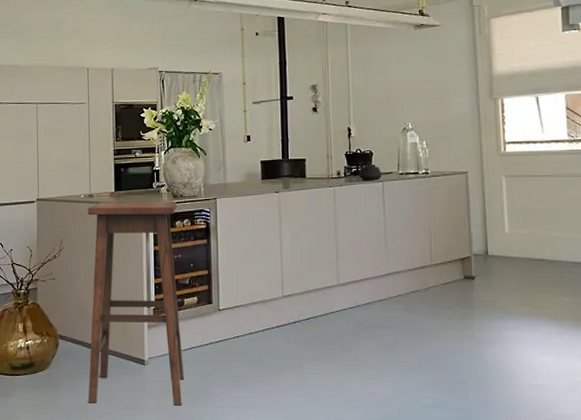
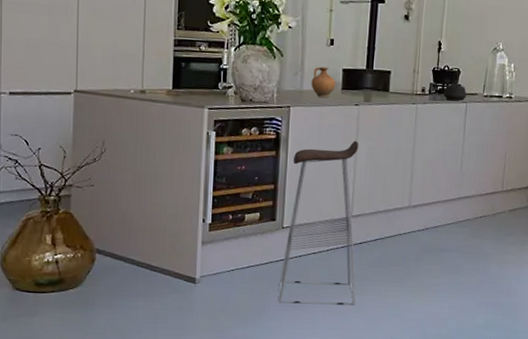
bar stool: present [87,201,185,406] -> none [127,99,245,326]
bar stool: none [220,224,295,385] -> present [278,140,359,306]
ceramic jug: none [233,160,256,188] -> present [311,66,336,97]

